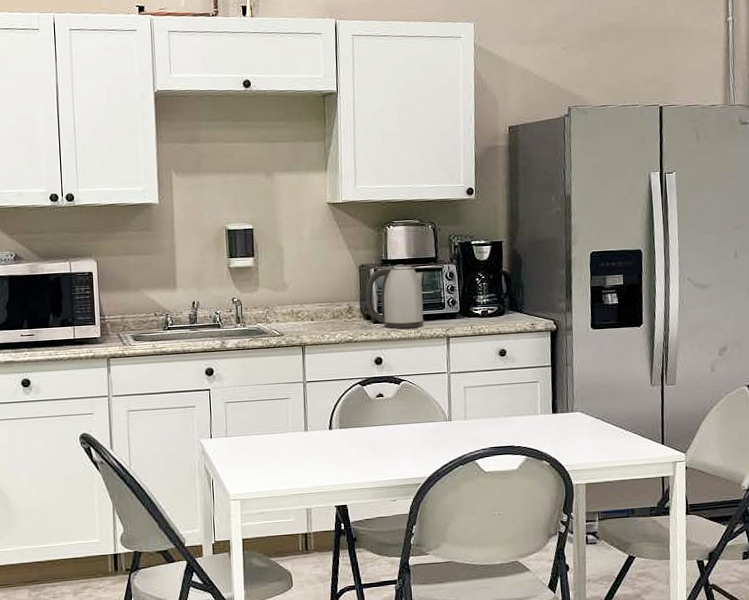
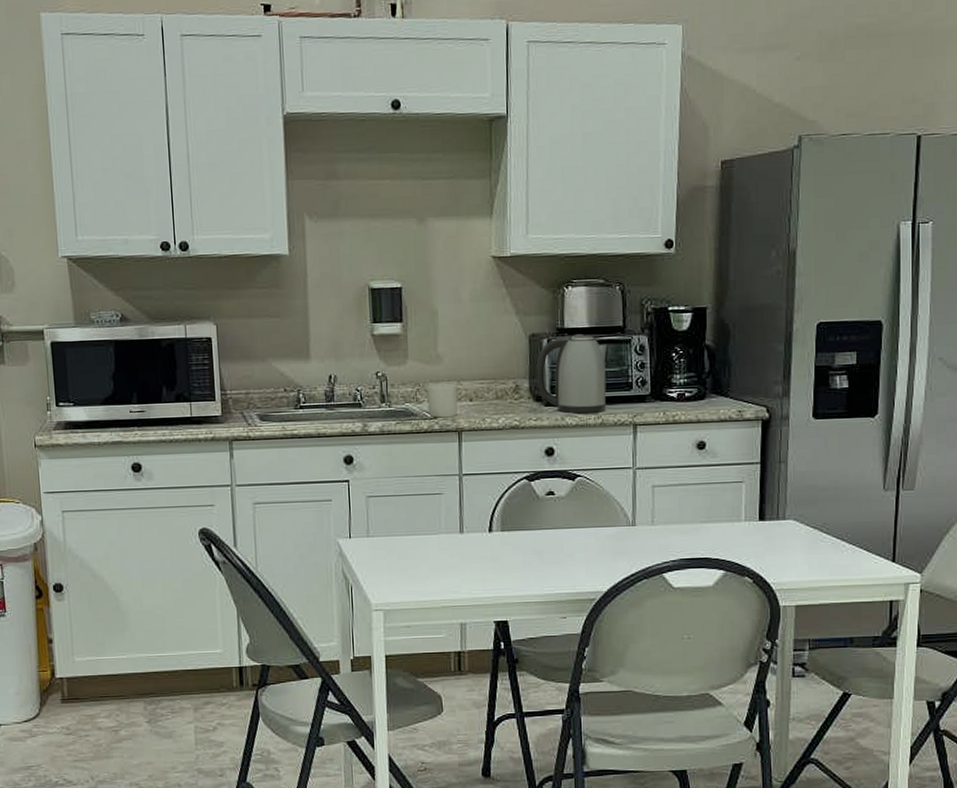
mug: none [275,306,302,335] -> present [427,383,458,418]

